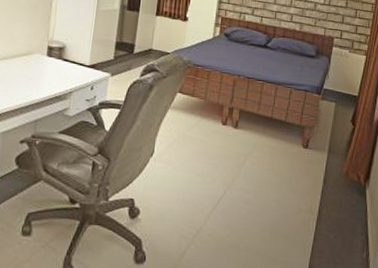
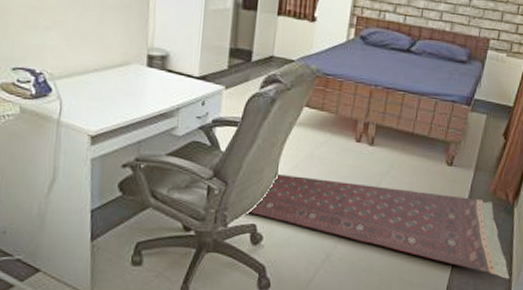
area rug: none [128,151,367,259] -> present [249,173,510,279]

